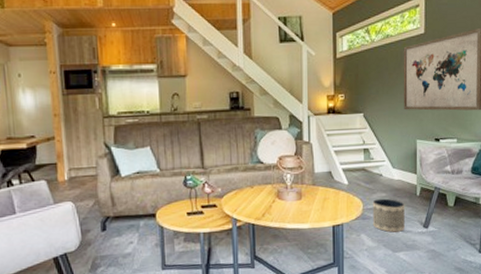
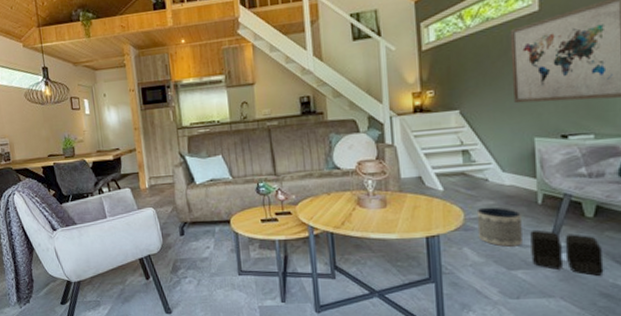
speaker: none [410,217,459,254] -> present [530,229,604,276]

